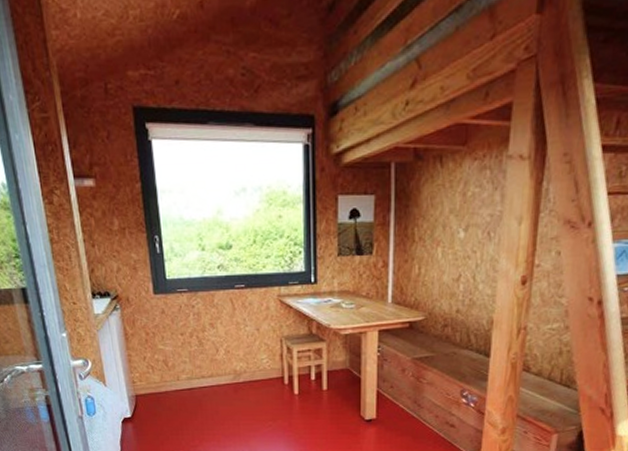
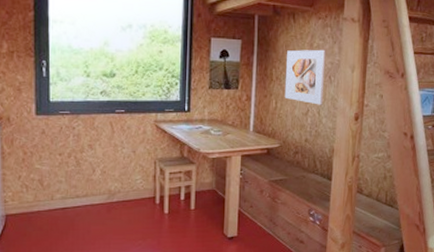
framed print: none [429,198,484,268] -> present [284,49,326,105]

